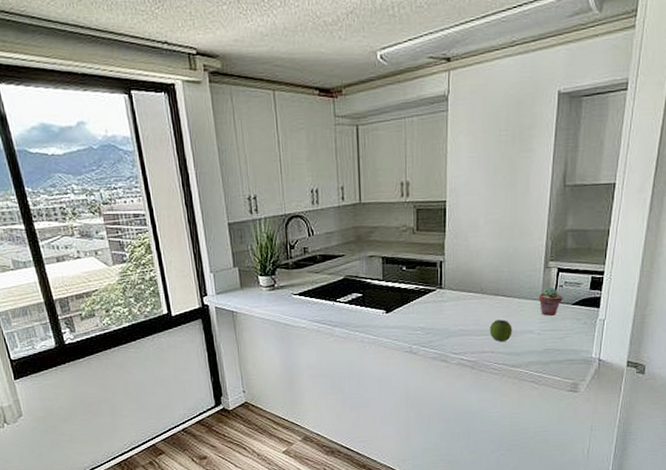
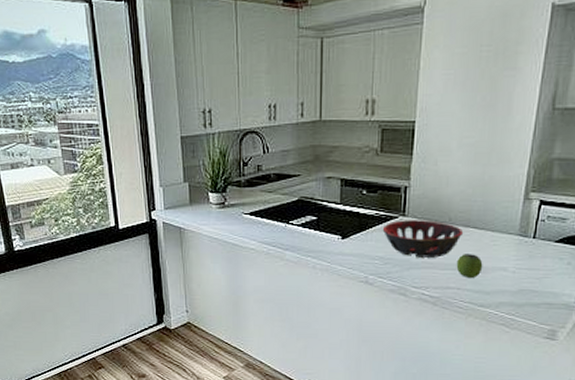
decorative bowl: none [422,291,494,326] -> present [382,220,464,258]
potted succulent: present [538,287,563,316] -> none [515,221,544,253]

